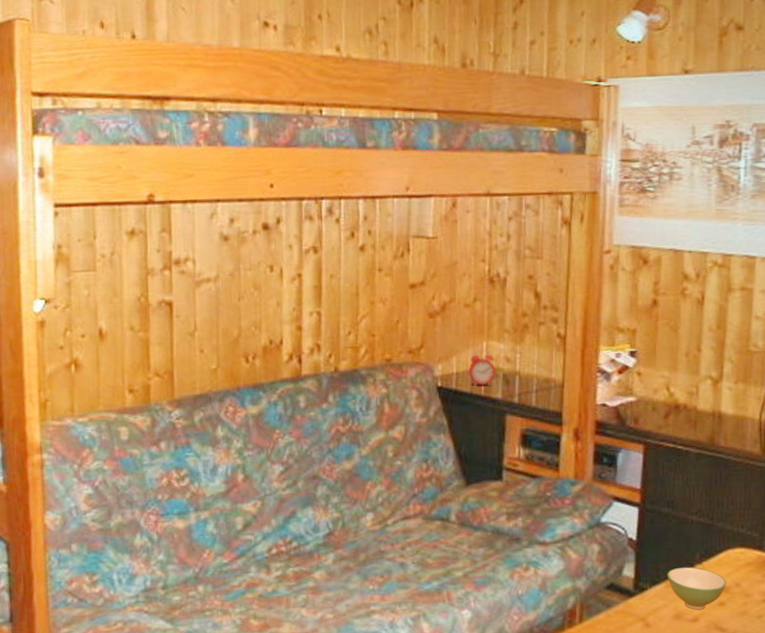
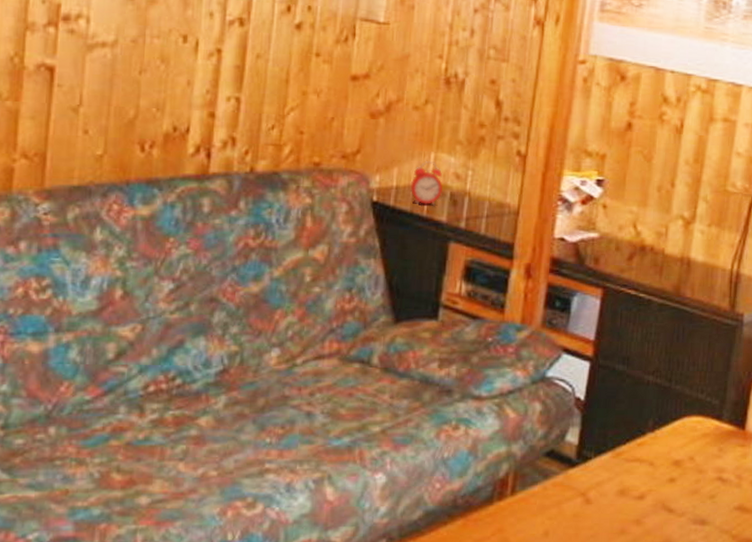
bowl: present [667,567,727,610] -> none [615,435,679,486]

